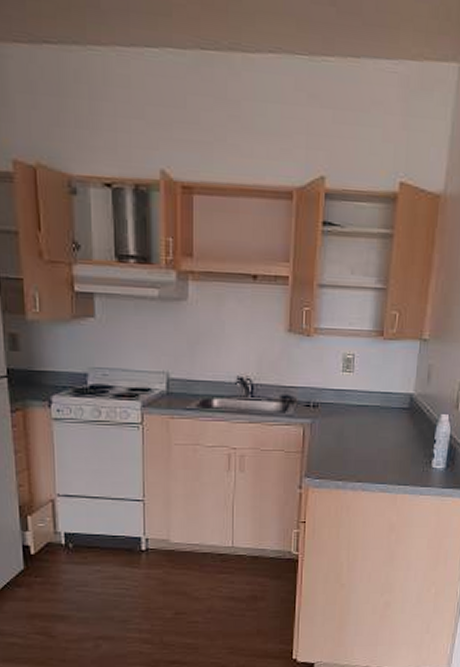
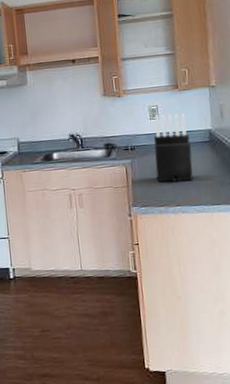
knife block: none [339,366,386,454] -> present [154,113,193,183]

